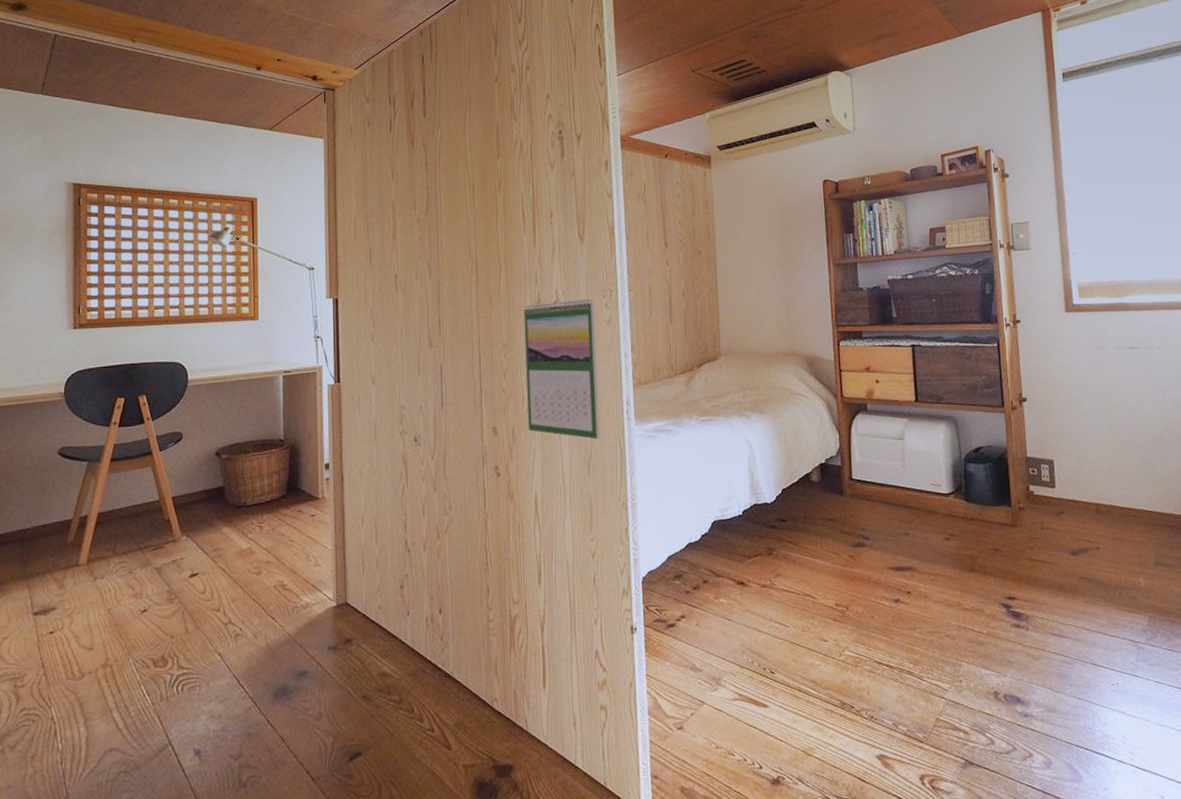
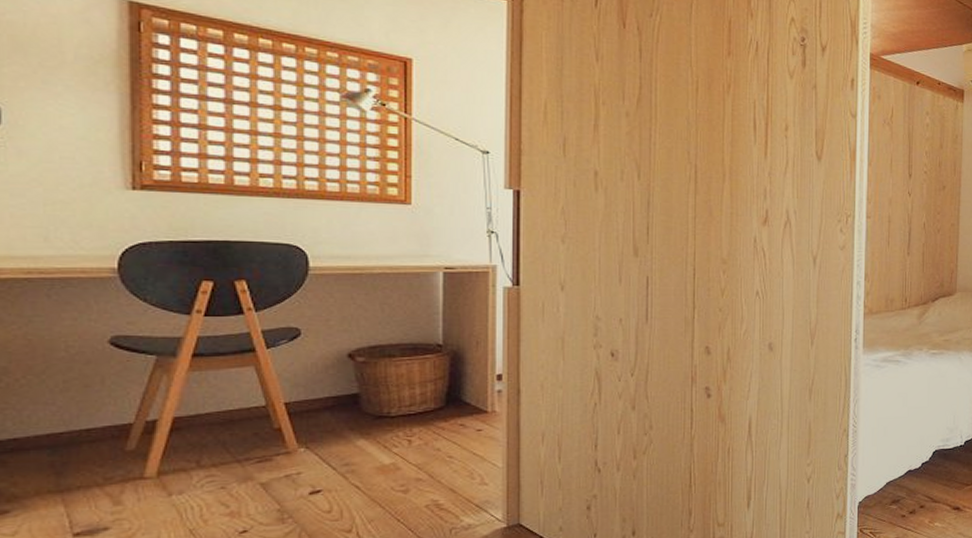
calendar: present [523,298,600,440] -> none [747,219,829,366]

